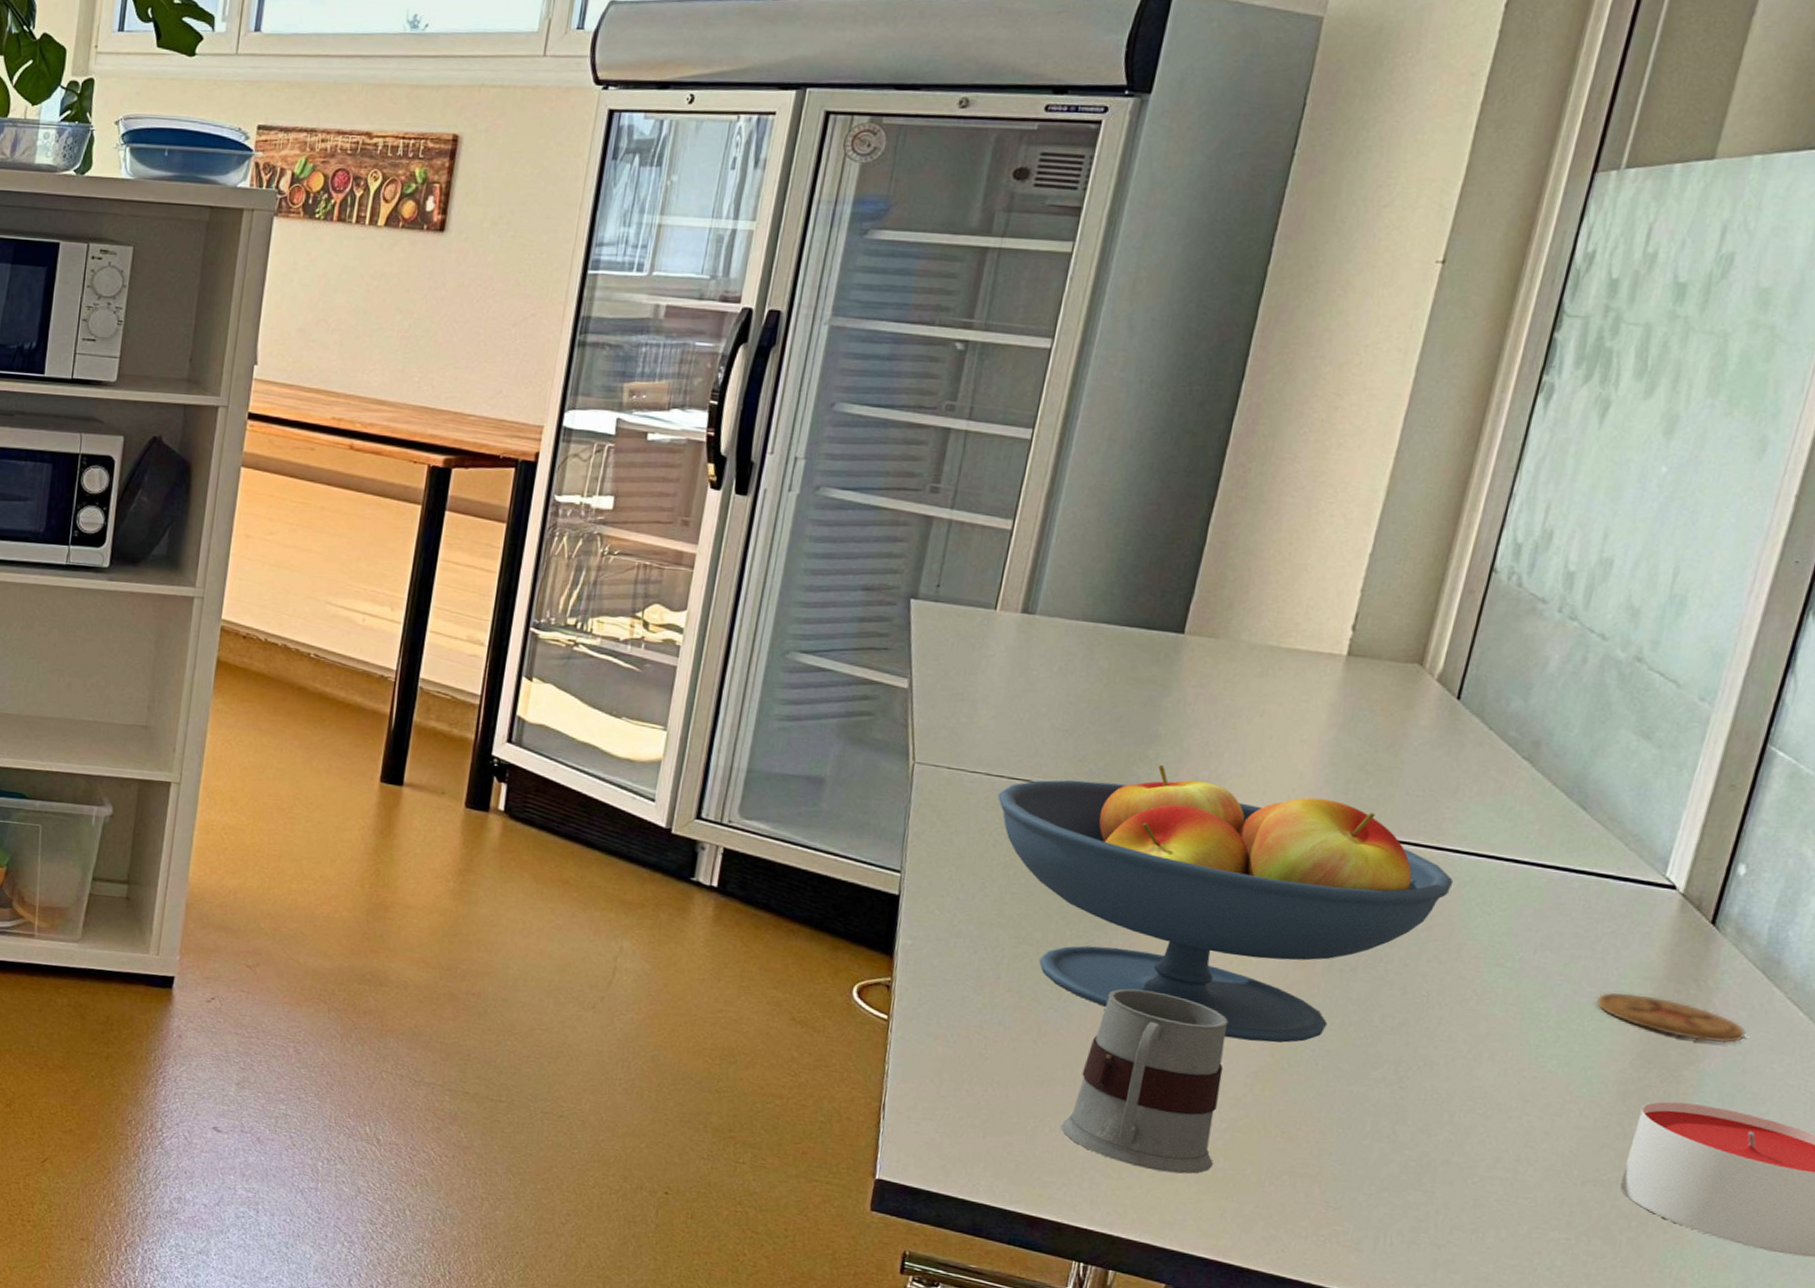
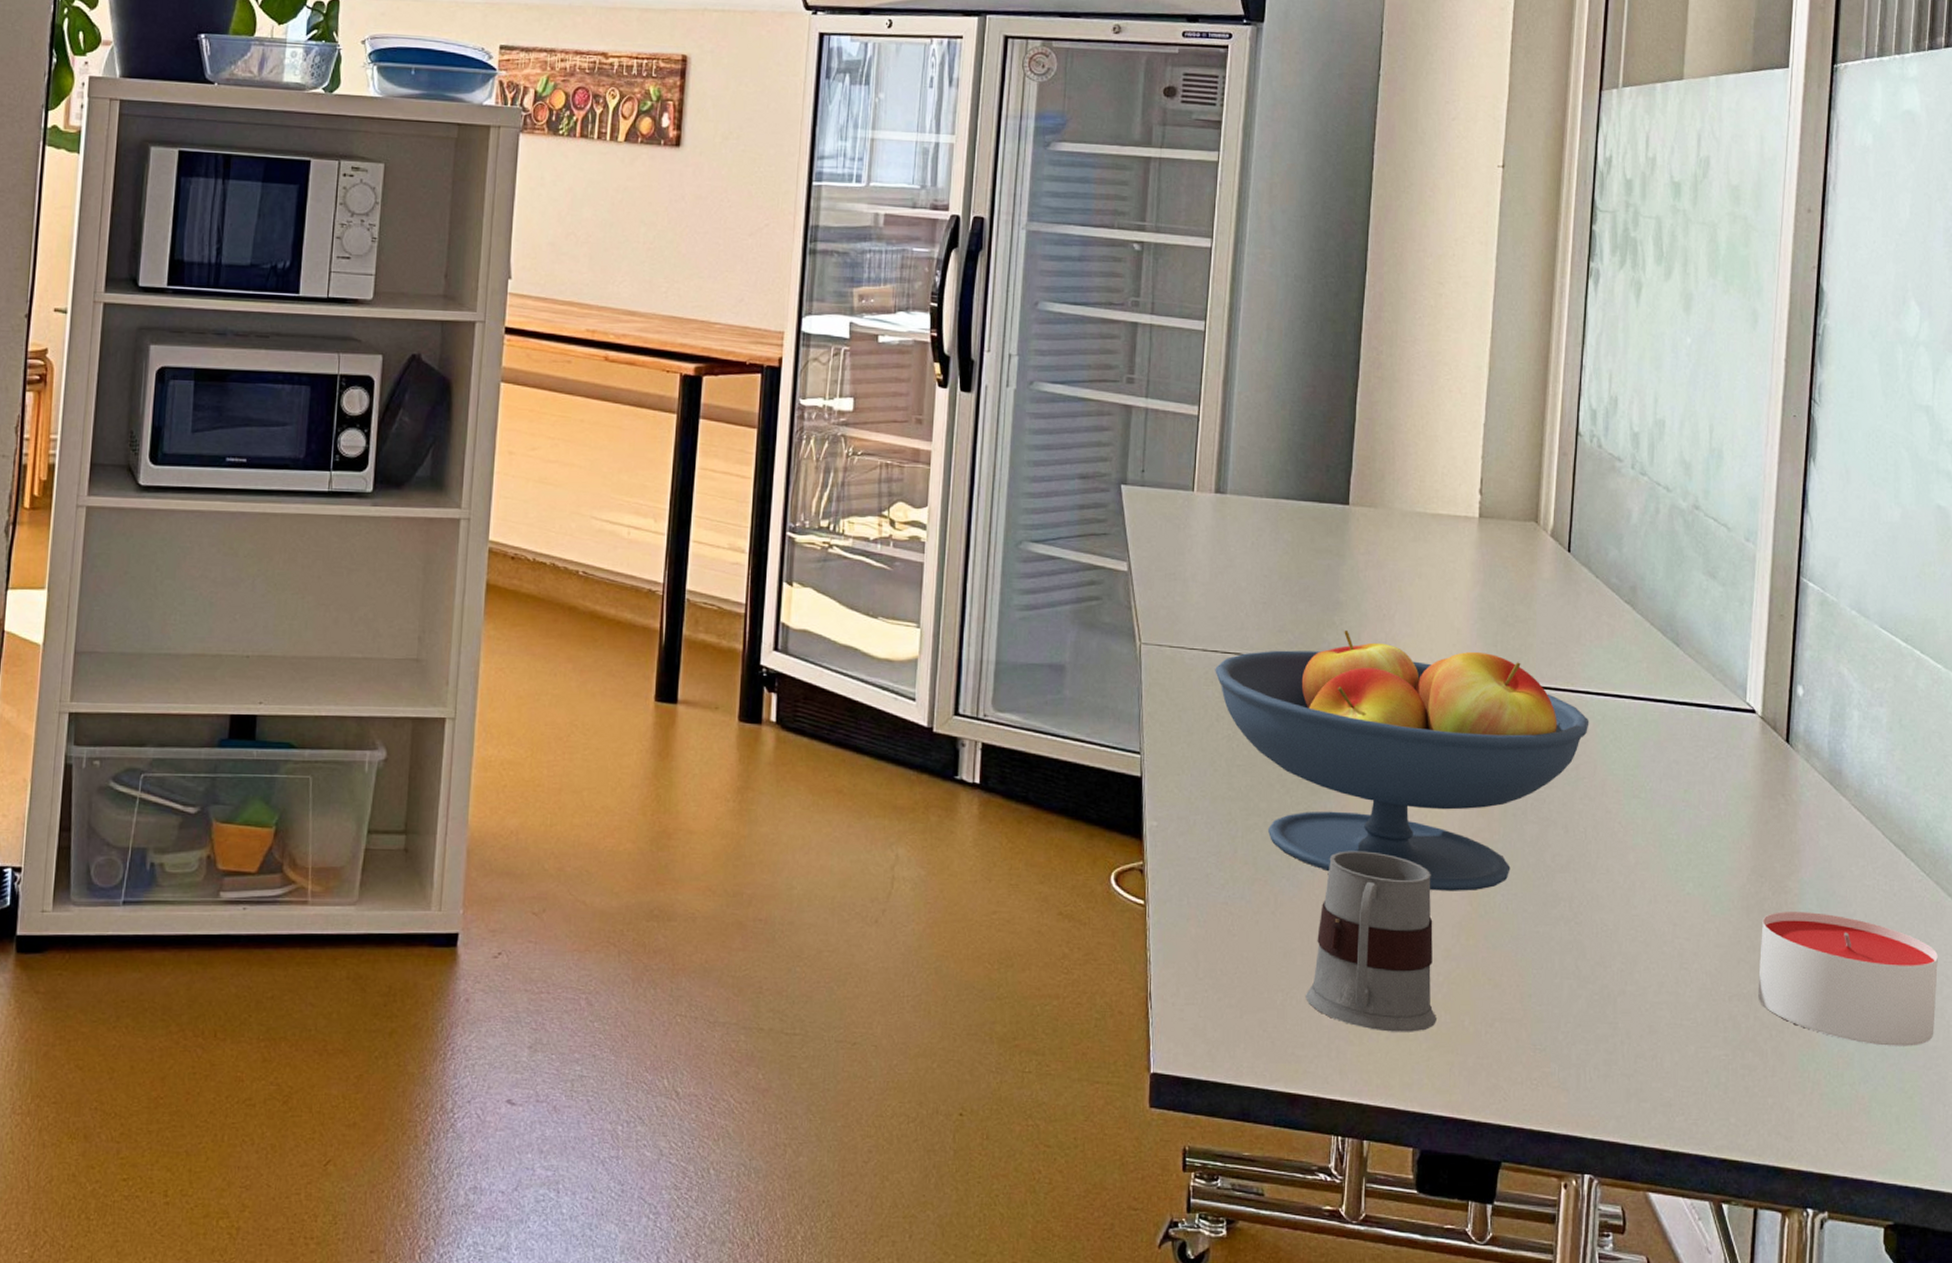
coaster: present [1595,991,1747,1044] -> none [1713,813,1828,852]

